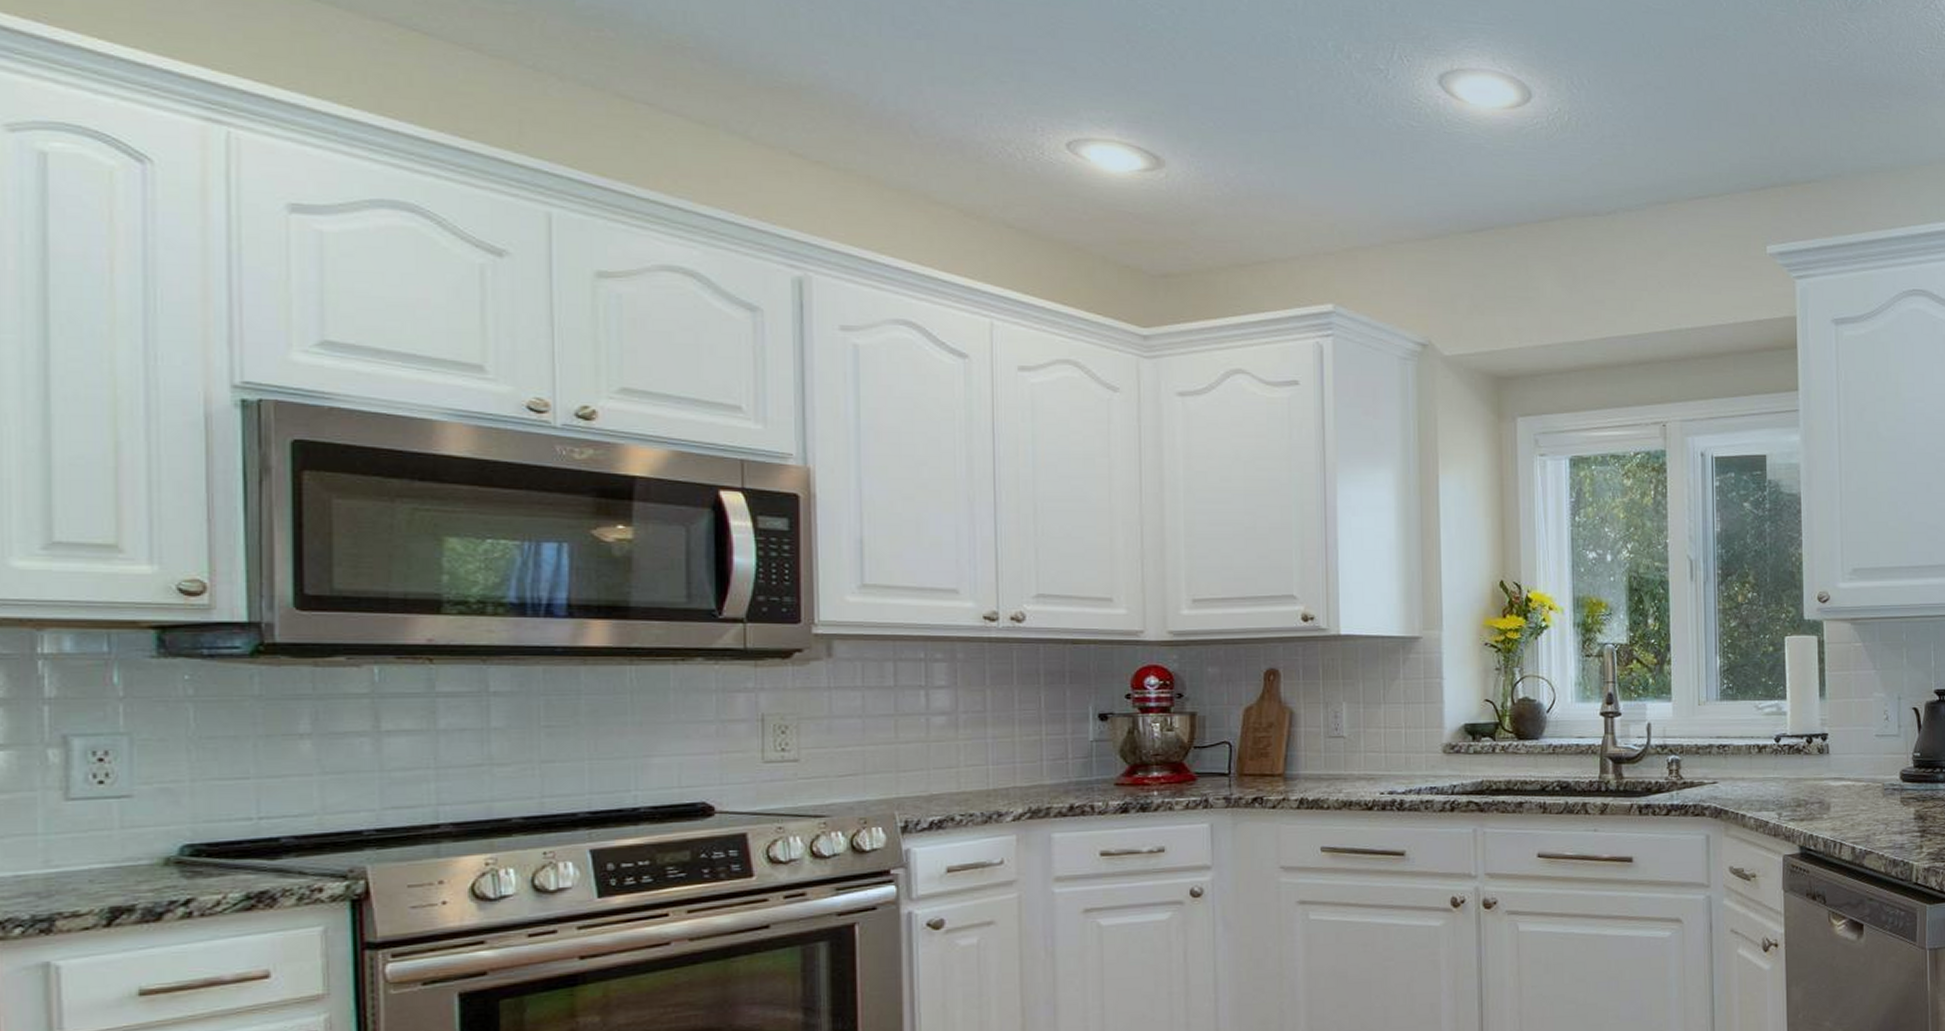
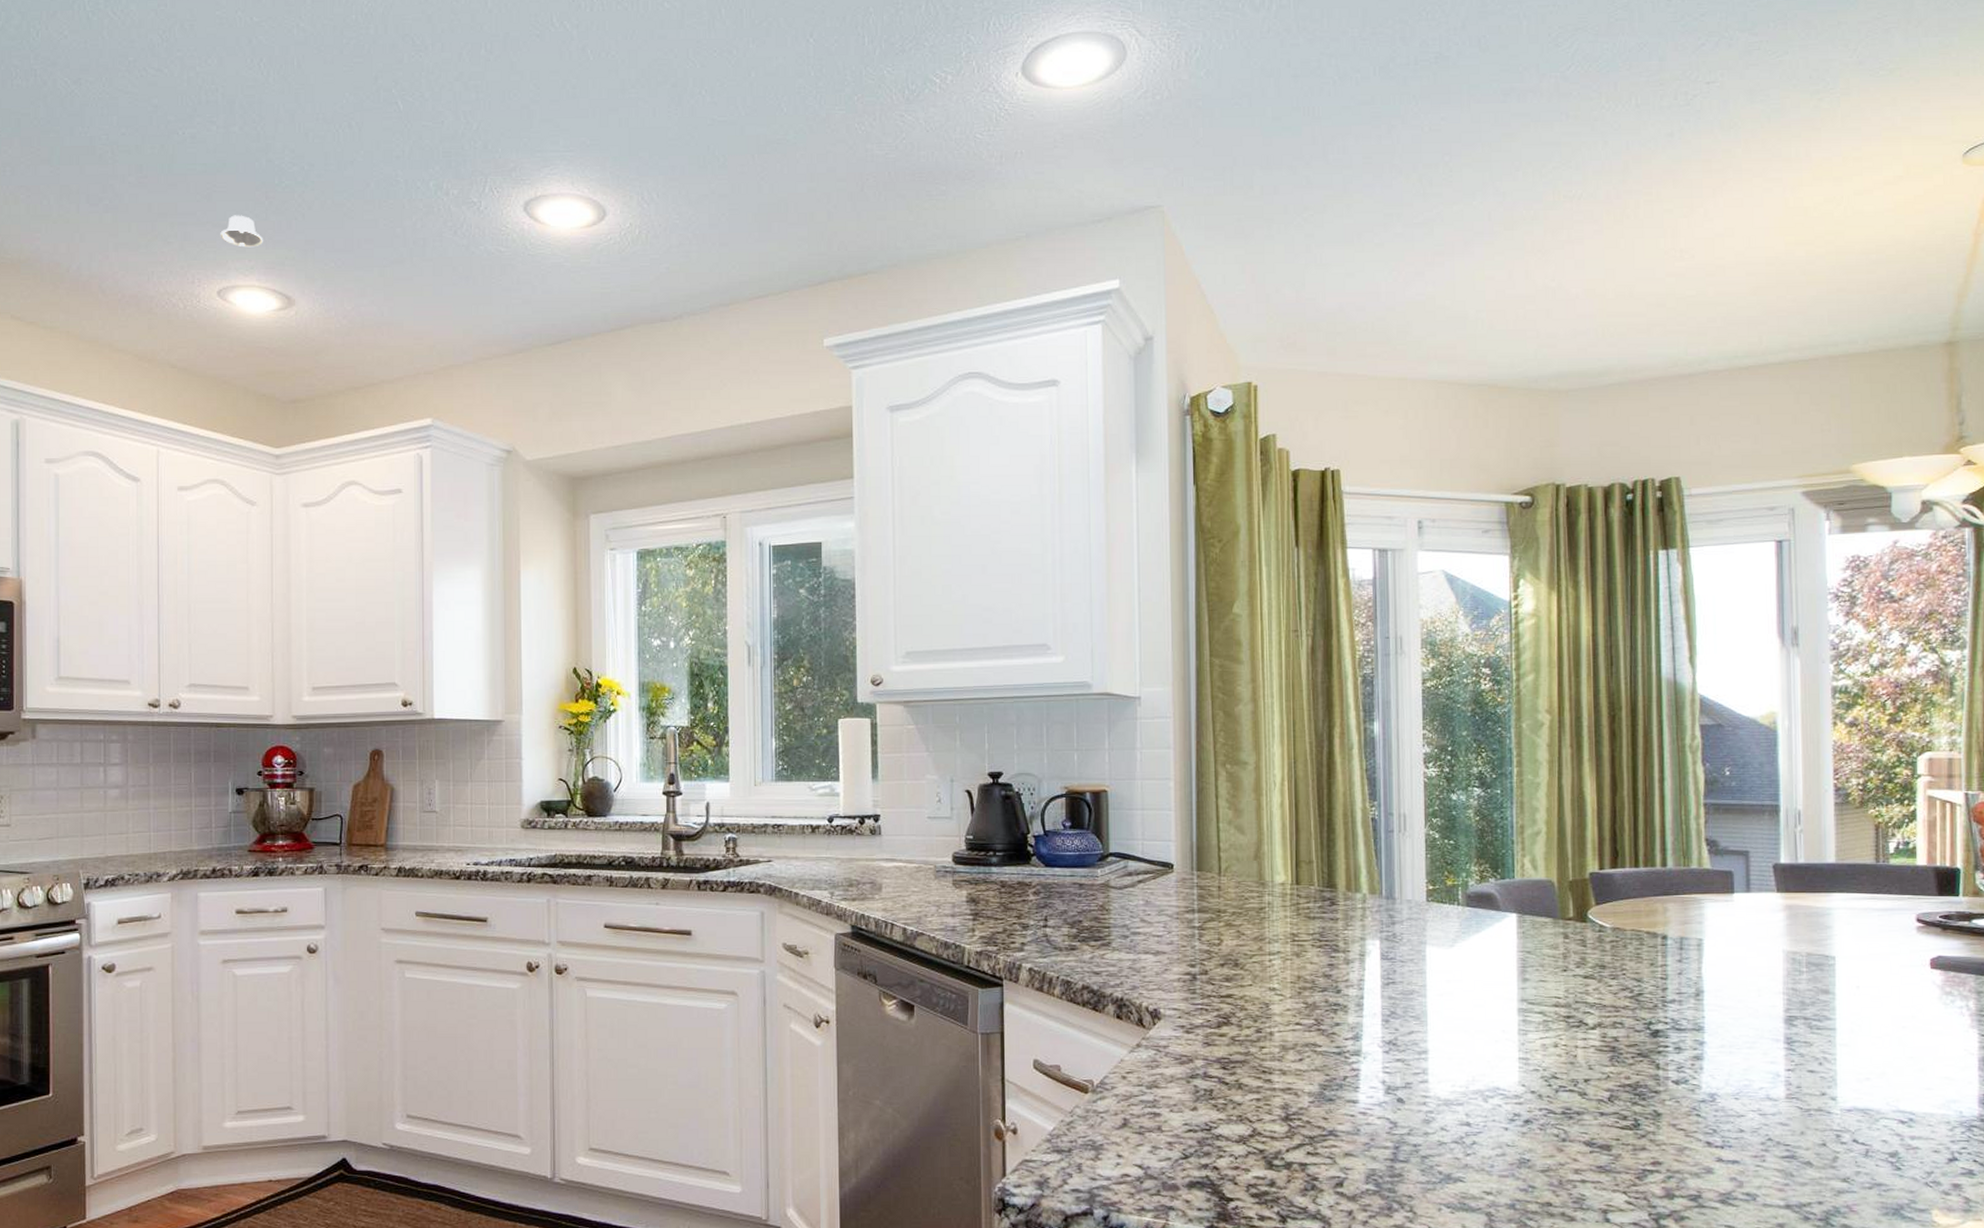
recessed light: none [1069,57,1124,97] -> present [220,215,263,248]

